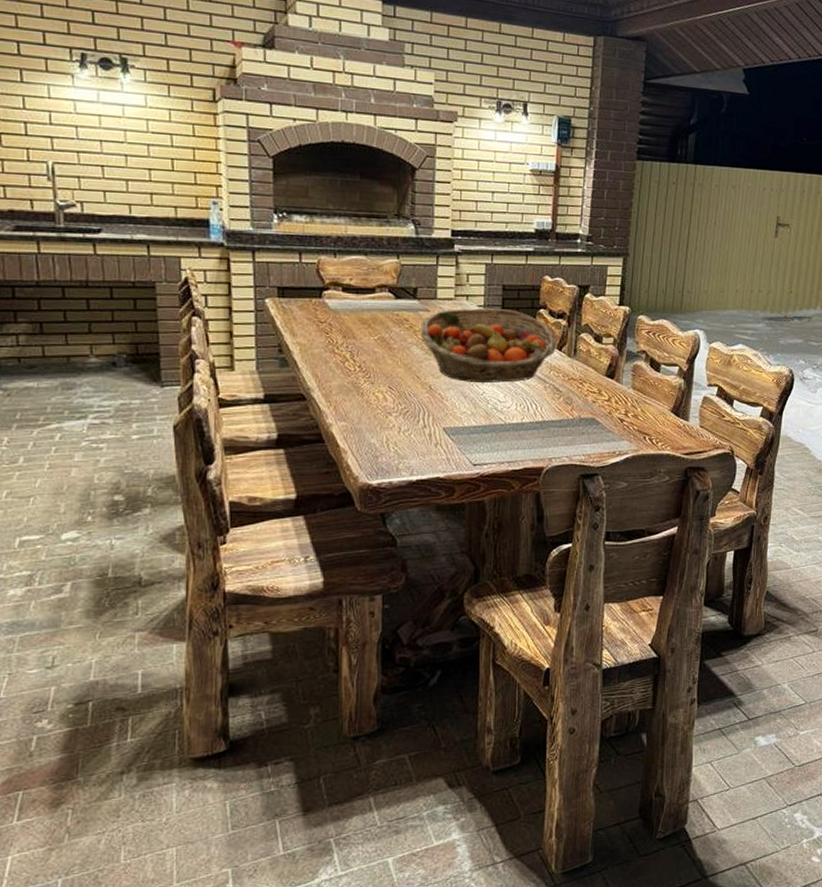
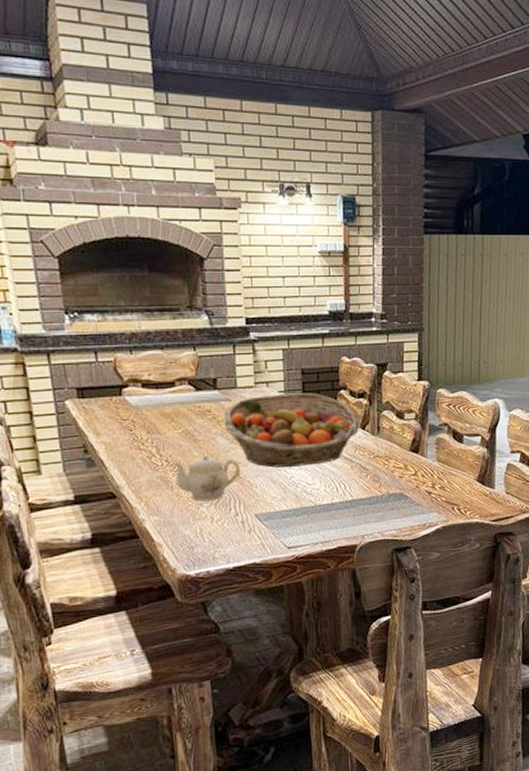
teapot: none [366,364,433,411] -> present [174,455,241,502]

